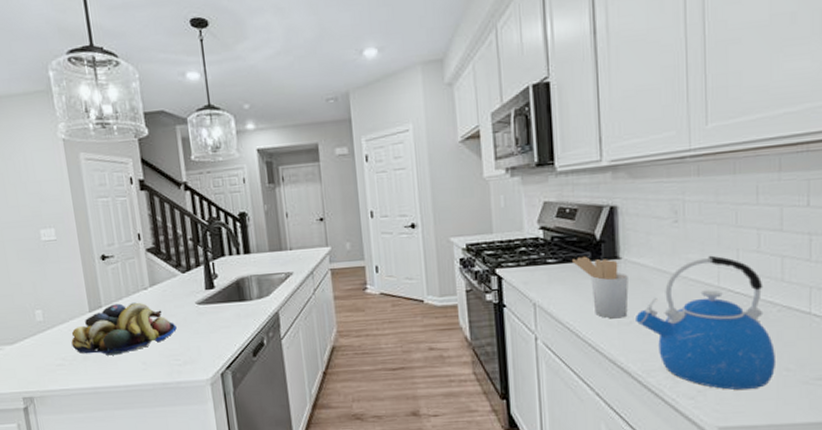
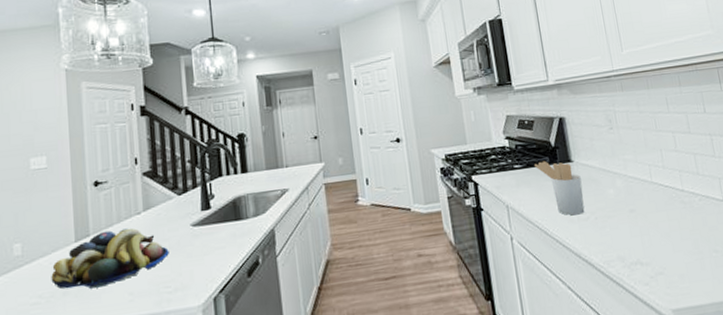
kettle: present [636,255,775,391] -> none [591,155,707,274]

